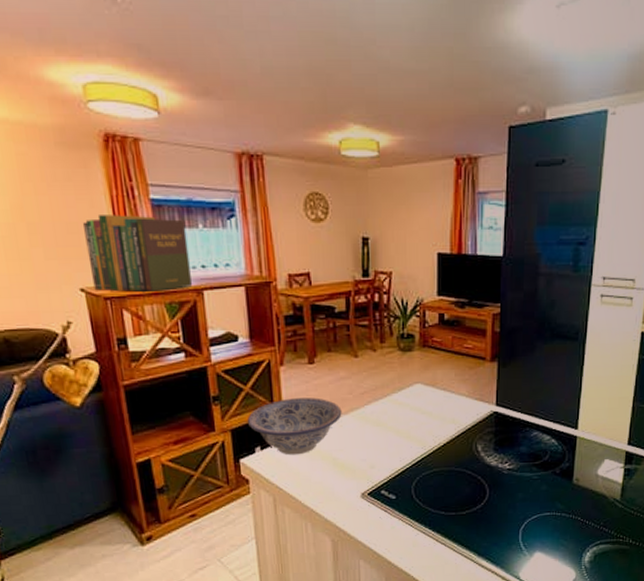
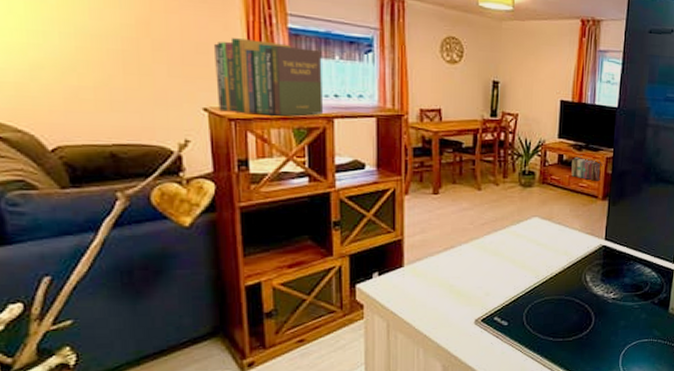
bowl: present [247,397,342,455] -> none [366,226,462,282]
books: none [454,313,490,341] -> present [571,155,603,181]

